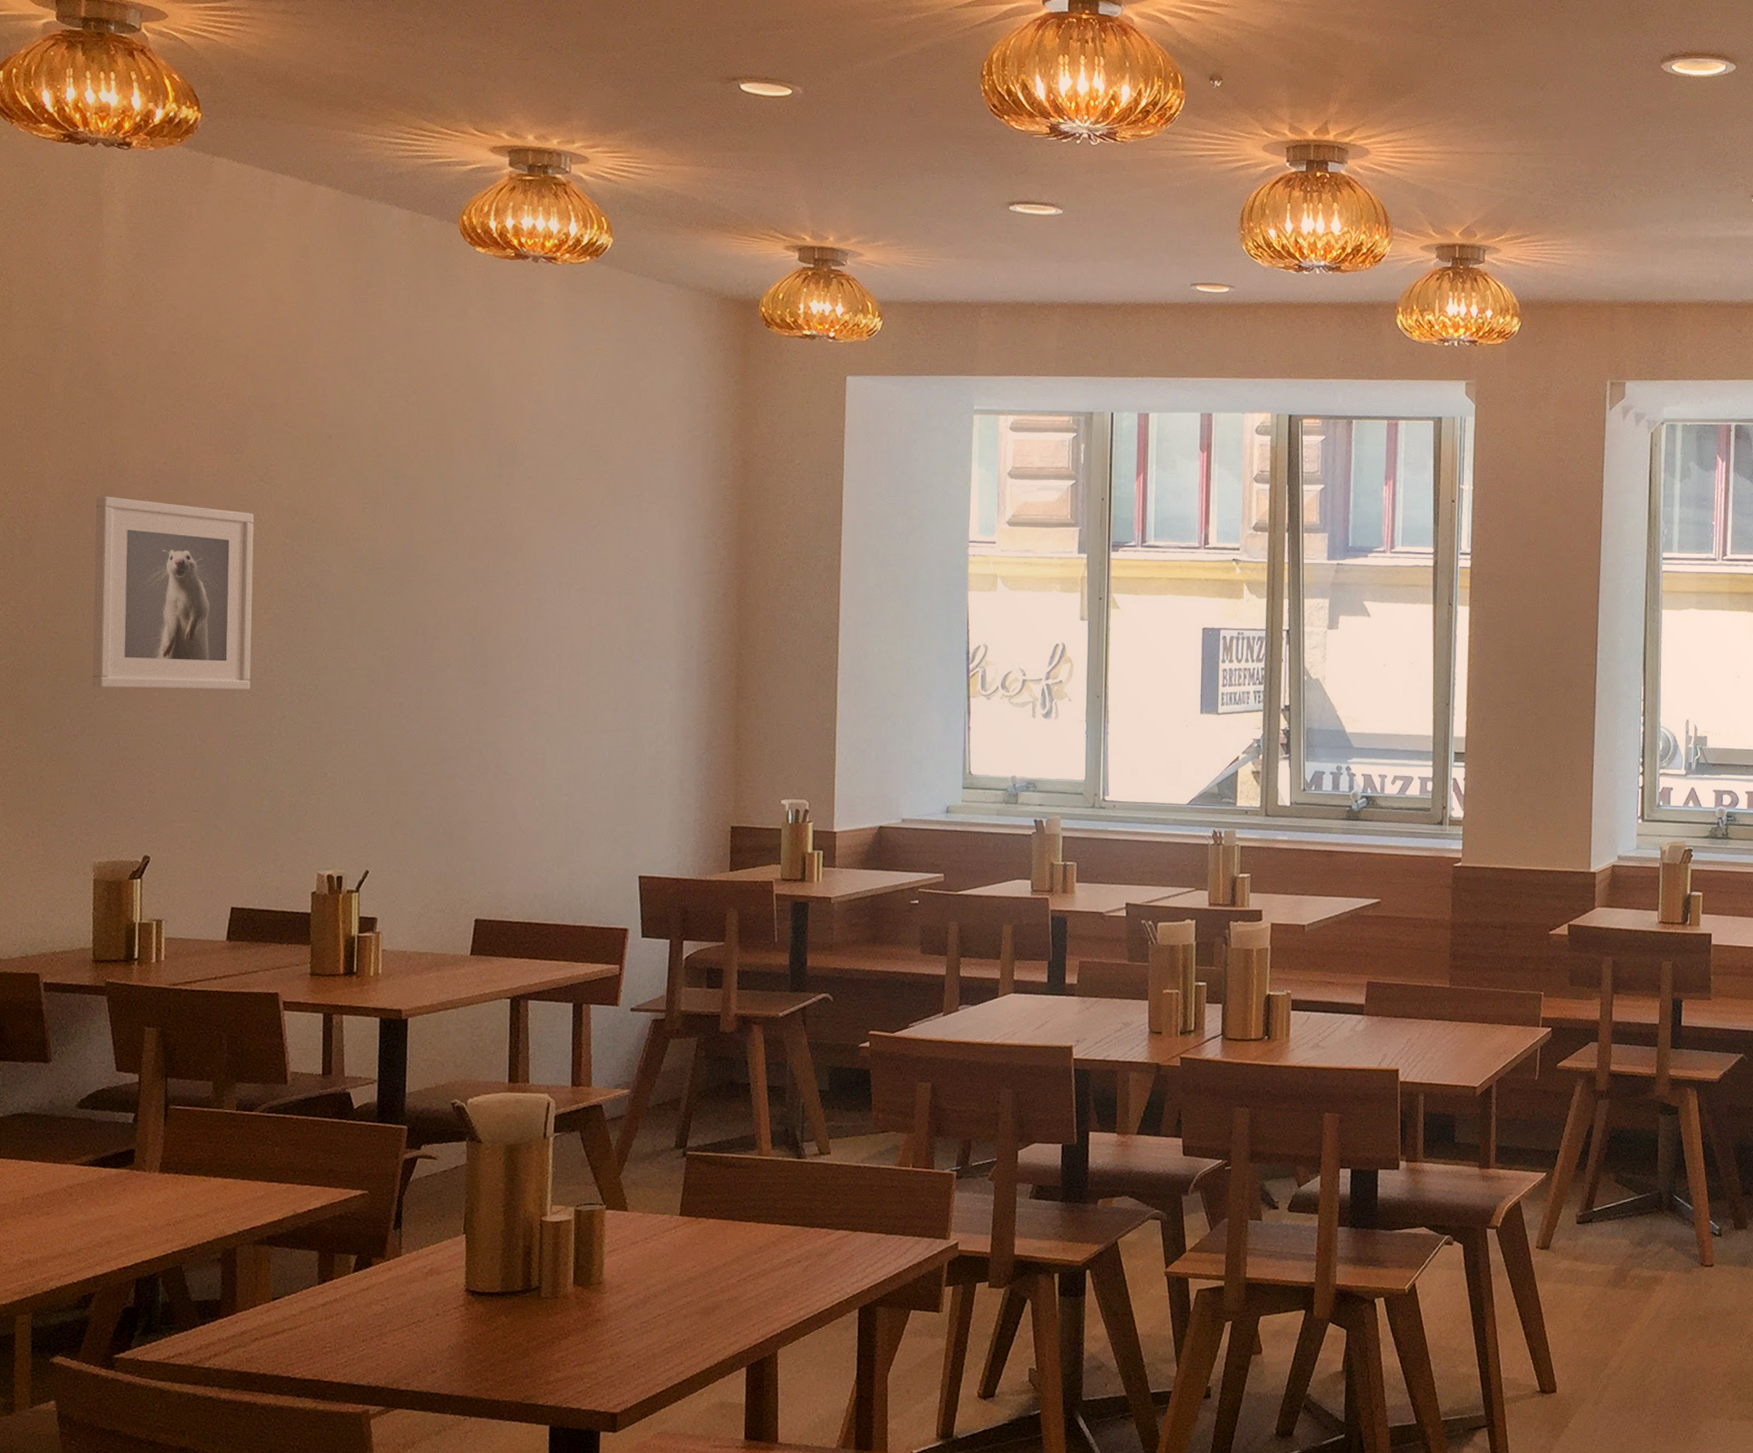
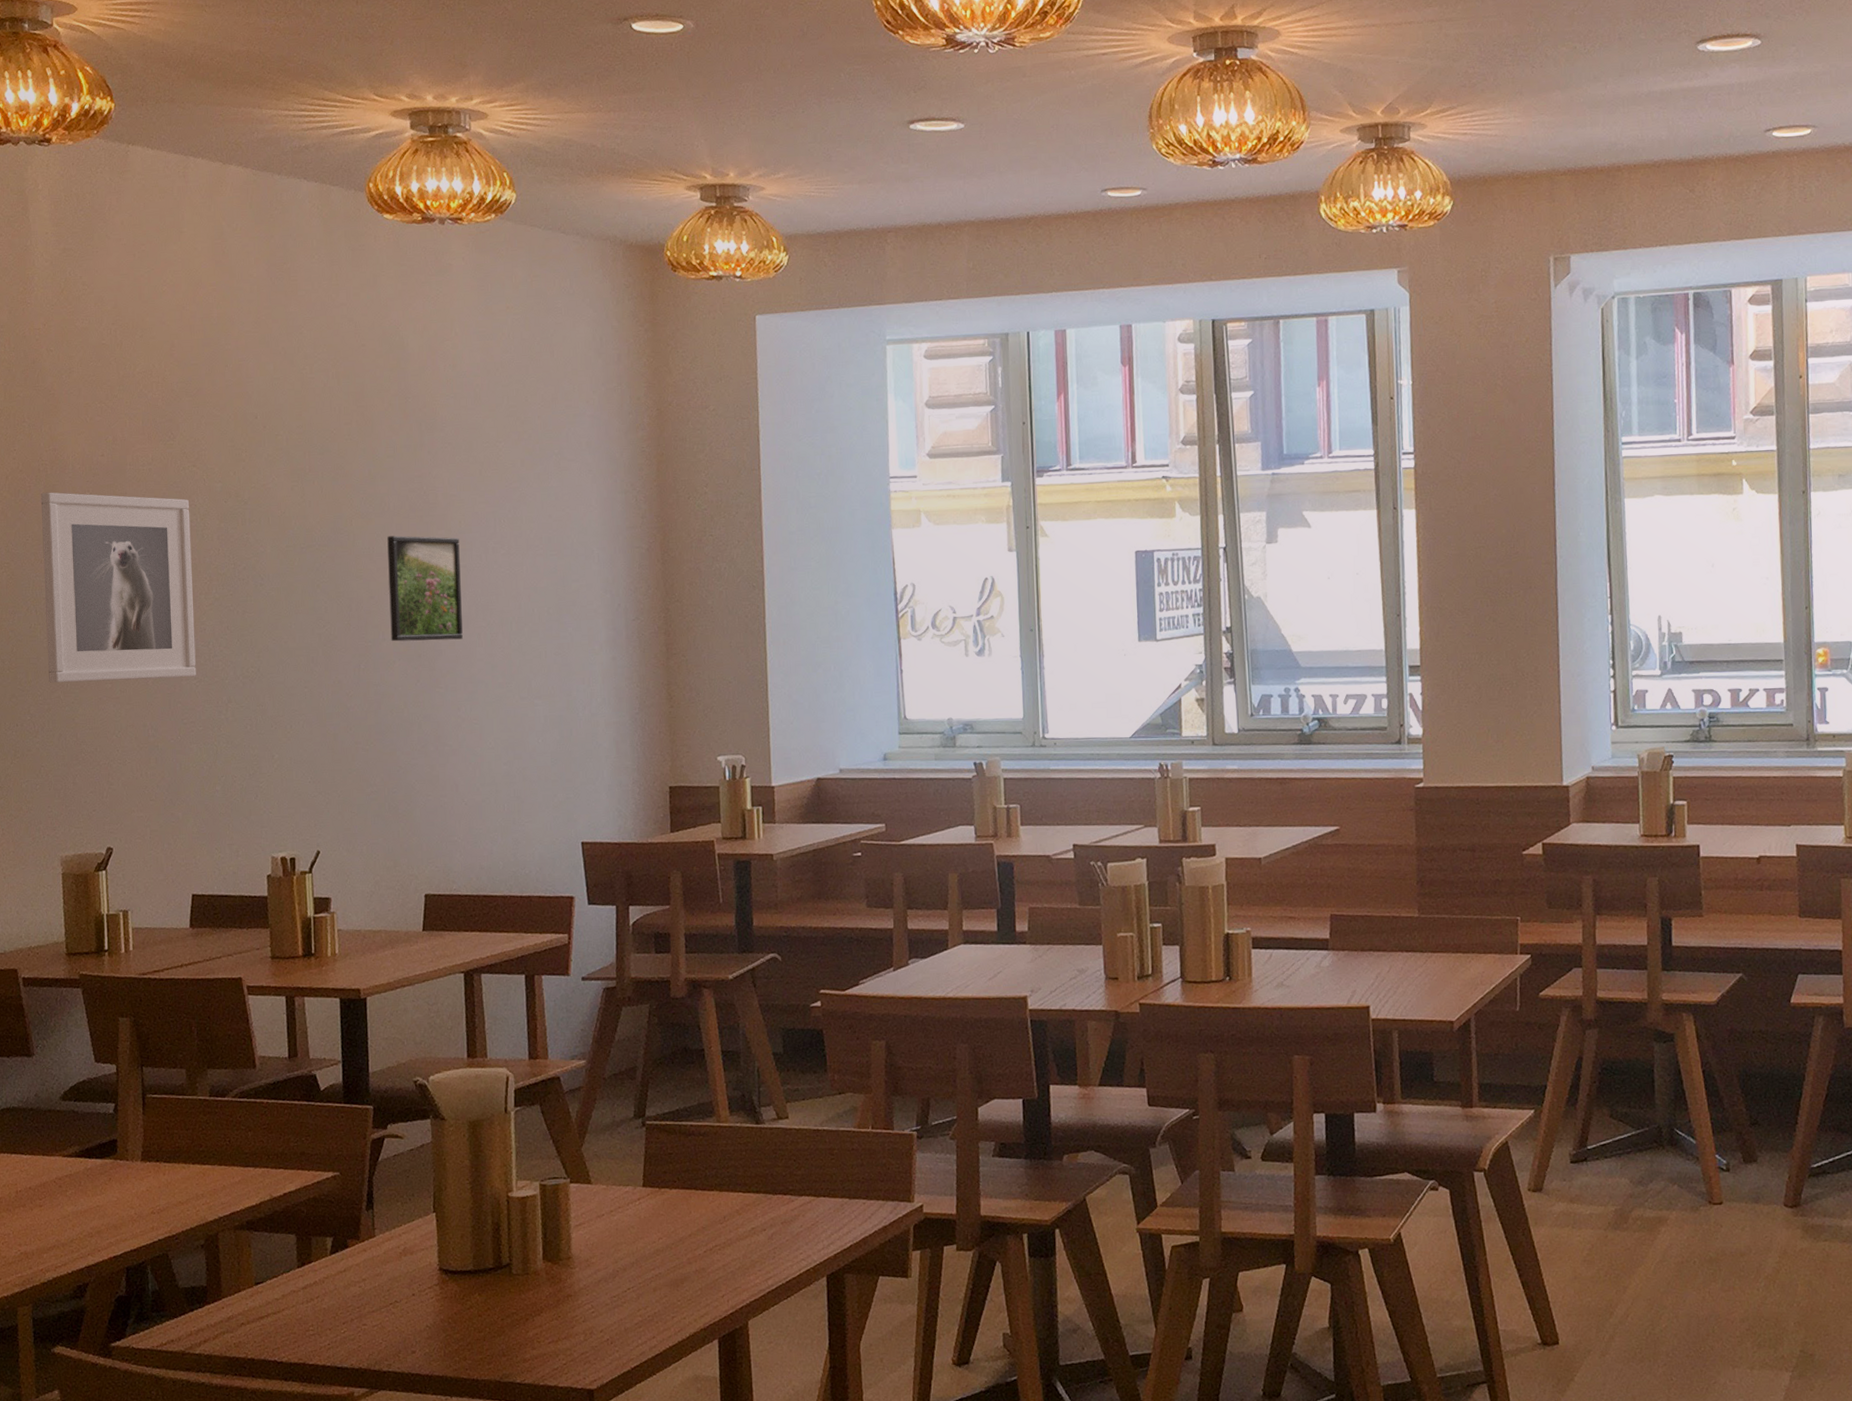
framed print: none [456,564,533,670] -> present [387,535,463,642]

